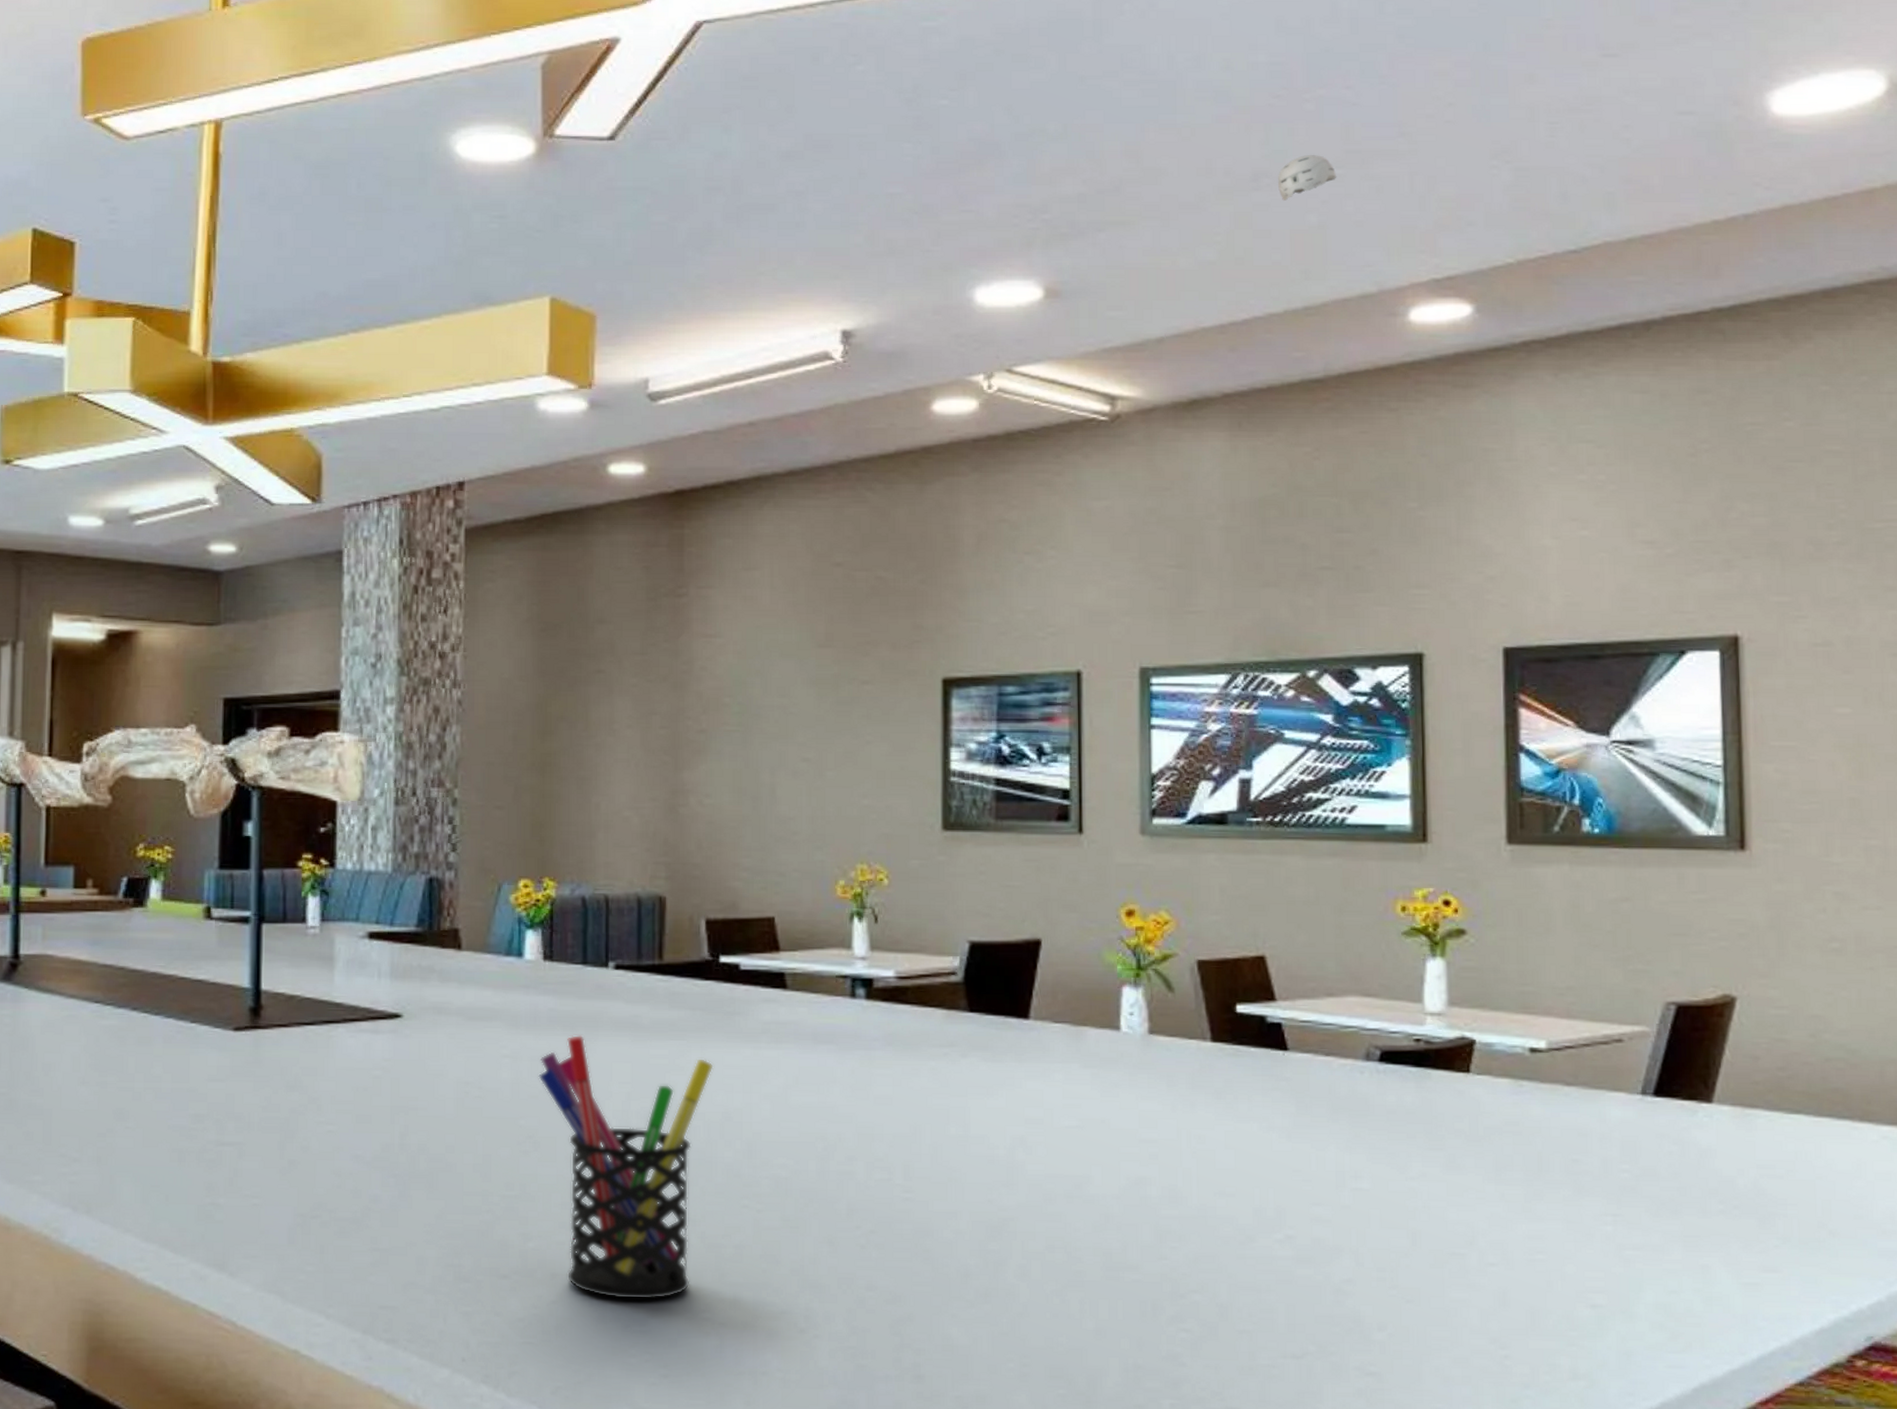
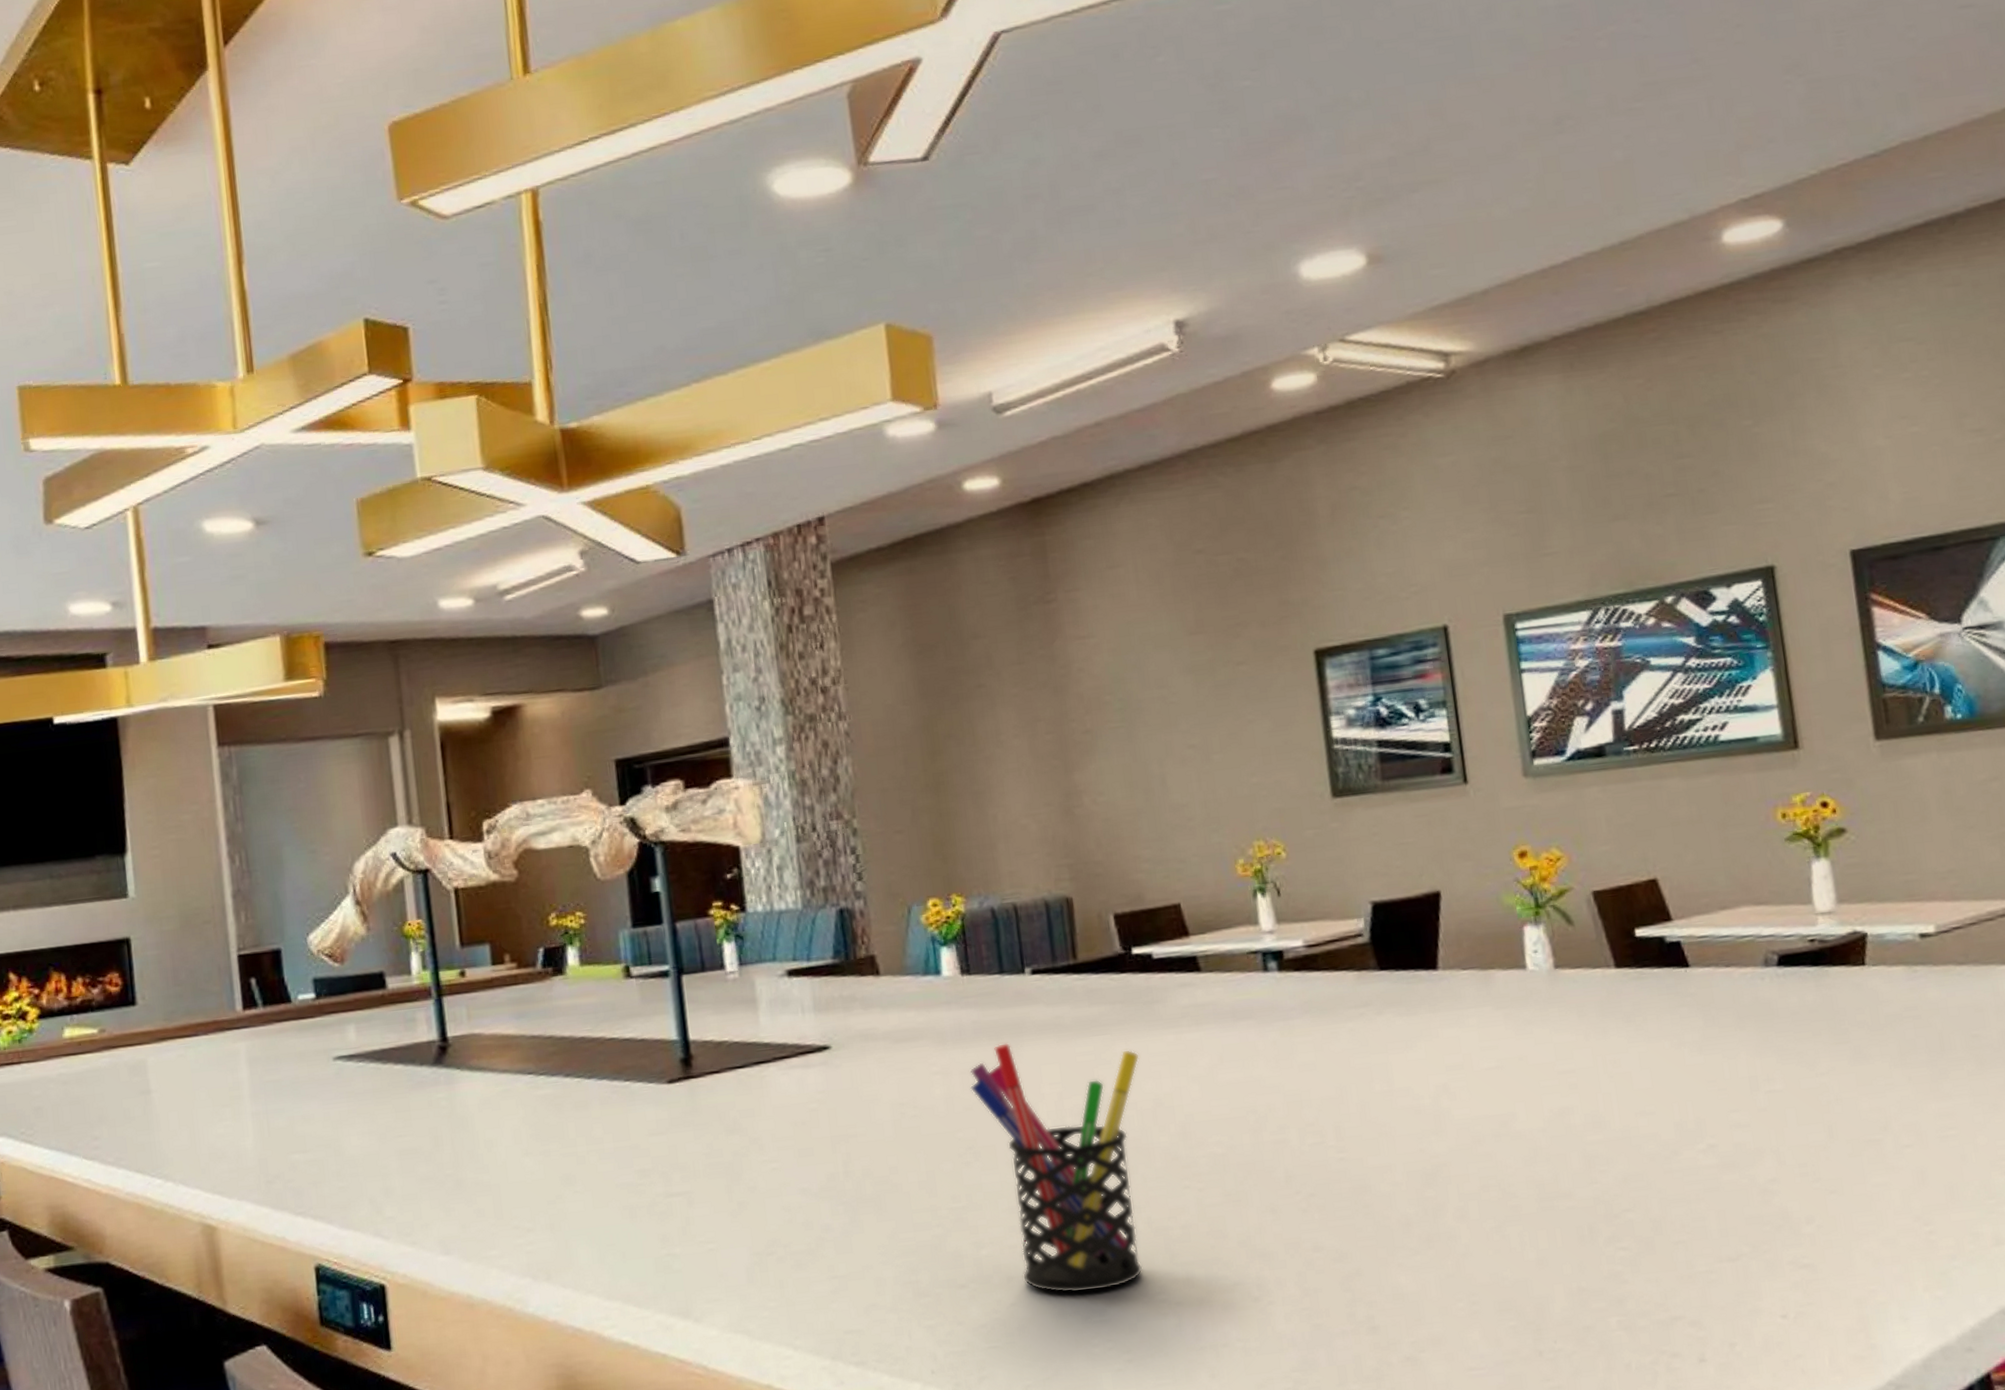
smoke detector: present [1278,155,1337,201] -> none [1580,91,1637,140]

